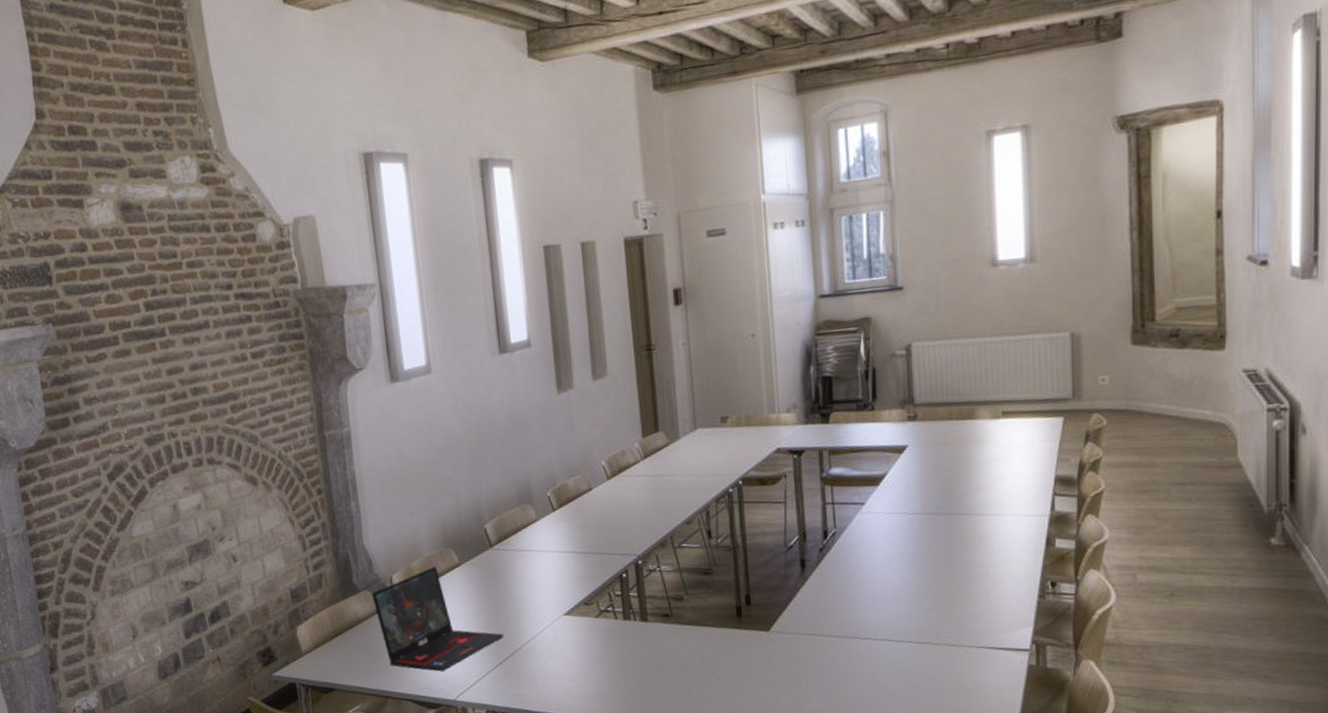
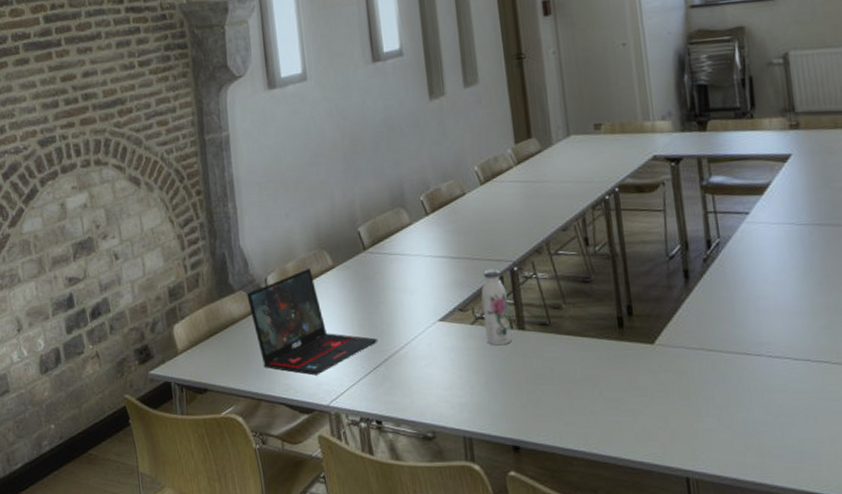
water bottle: none [606,563,636,637] -> present [481,270,513,346]

